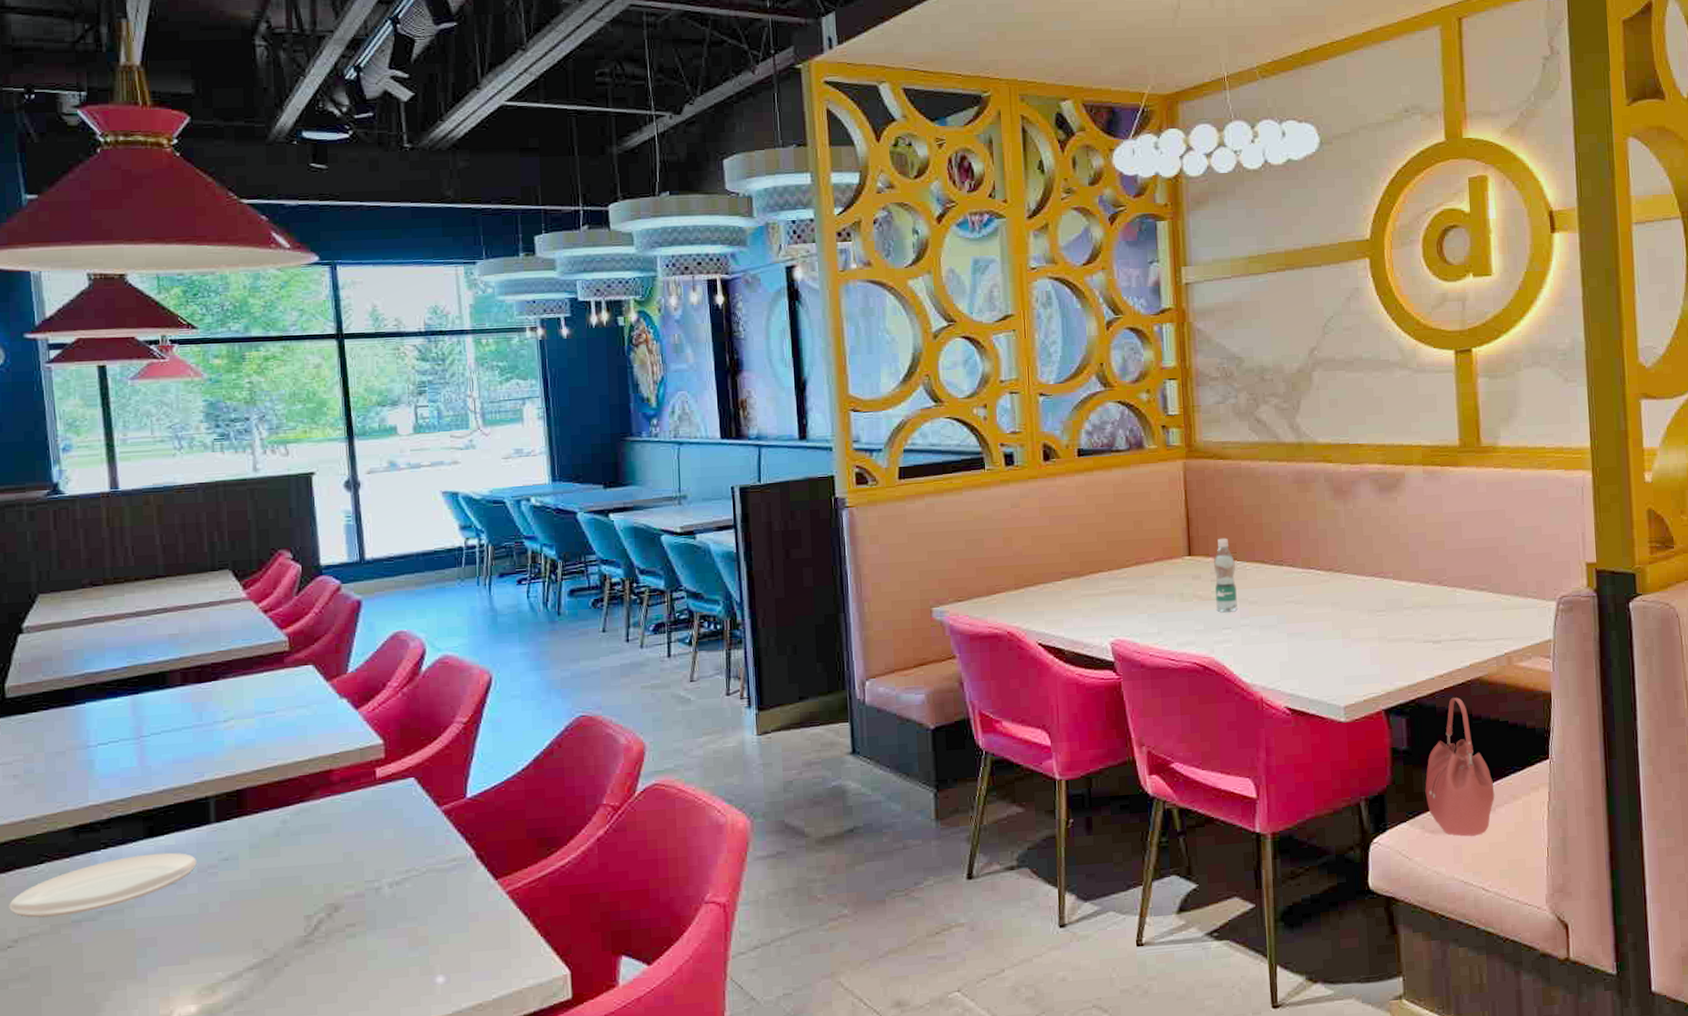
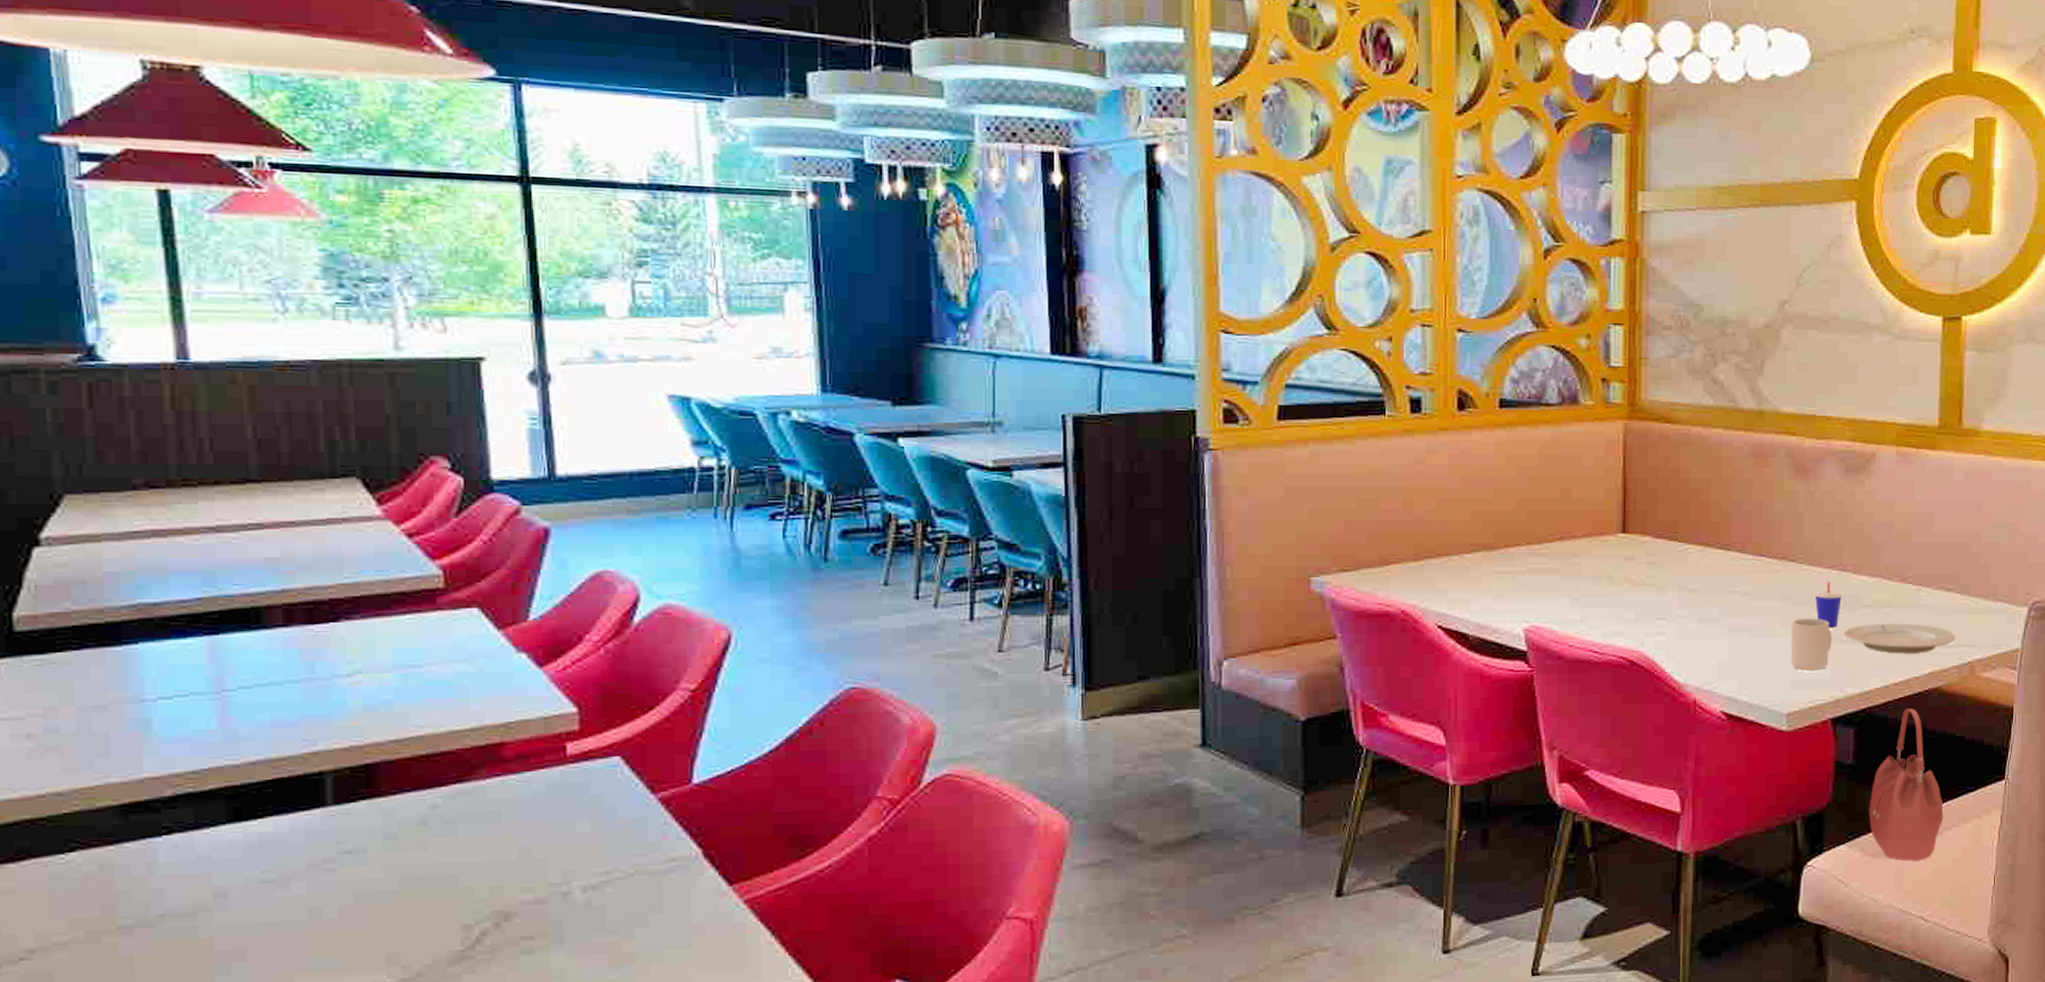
plate: present [9,852,197,918] -> none [21,841,306,922]
bottle: present [1213,538,1237,613] -> none [1650,514,1676,601]
cup: none [1342,621,1380,669] -> present [1791,618,1832,671]
beverage cup: none [1360,587,1385,629] -> present [1814,581,1842,628]
plate: none [1389,621,1492,649] -> present [1843,623,1956,654]

